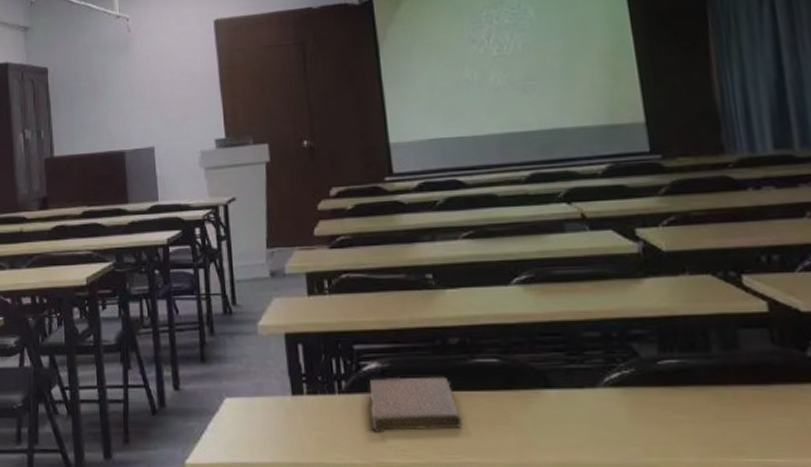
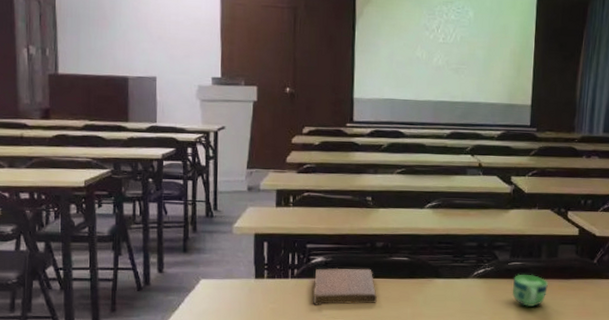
cup: none [671,378,734,431] -> present [512,274,548,307]

